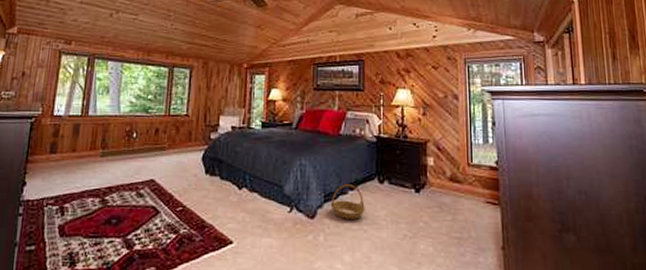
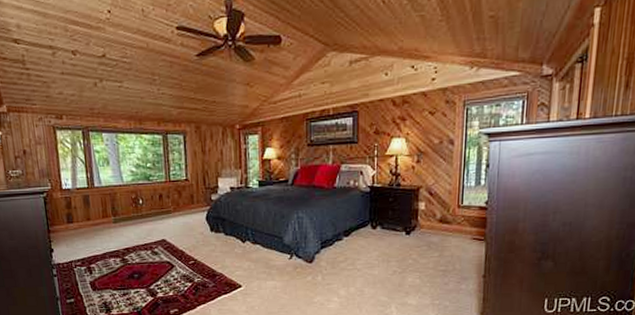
basket: present [330,184,365,220] -> none [326,231,359,261]

